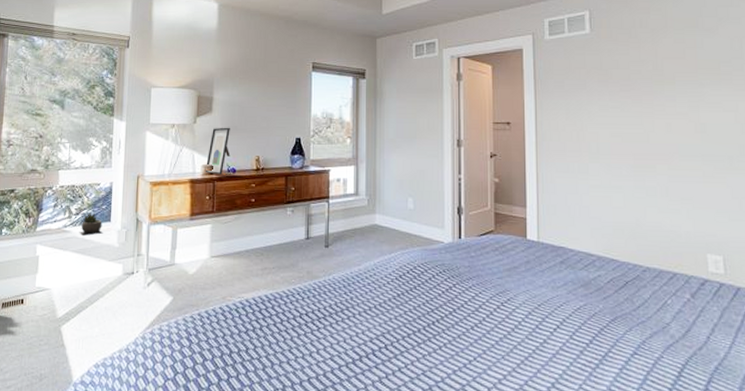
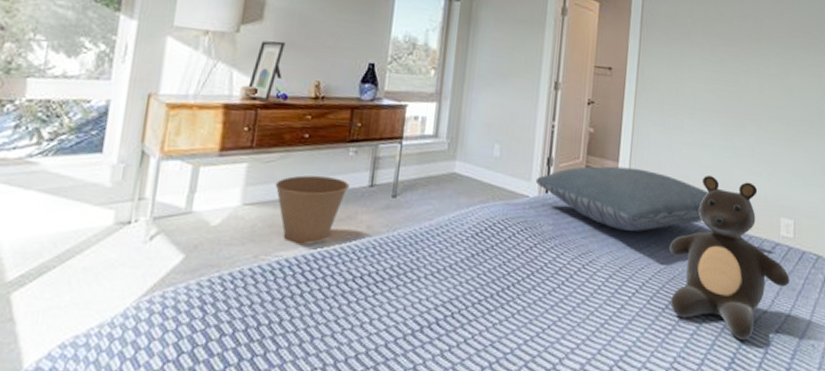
succulent plant: present [79,212,103,237] -> none [51,139,90,171]
basket: none [233,232,291,287] -> present [275,175,351,243]
pillow: none [448,212,623,271] -> present [535,166,709,231]
teddy bear: none [586,215,726,375] -> present [668,175,790,339]

